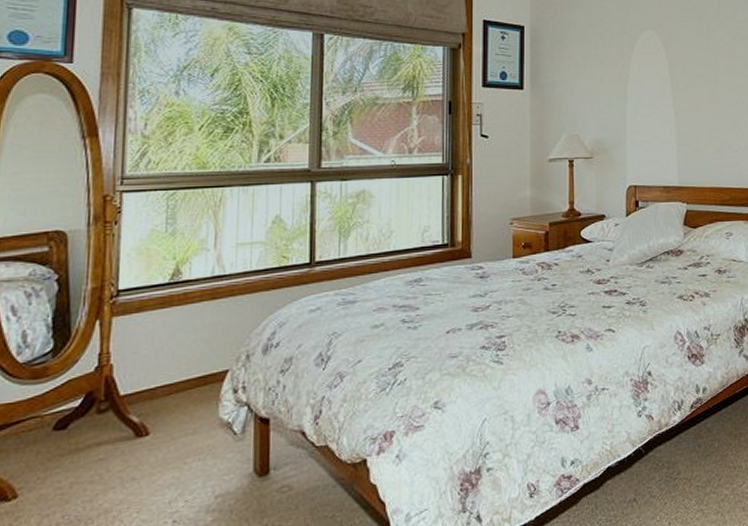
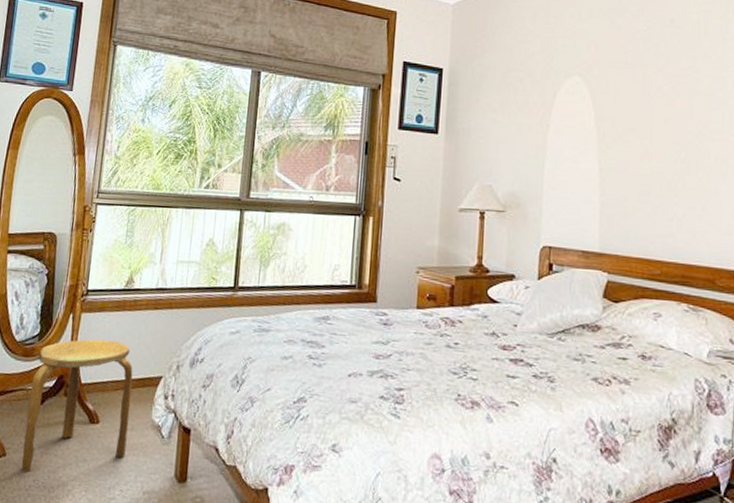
stool: none [41,341,191,511] -> present [21,339,133,473]

